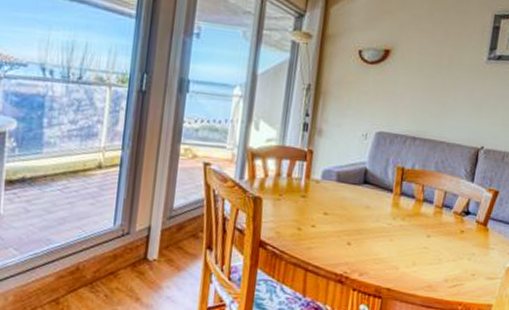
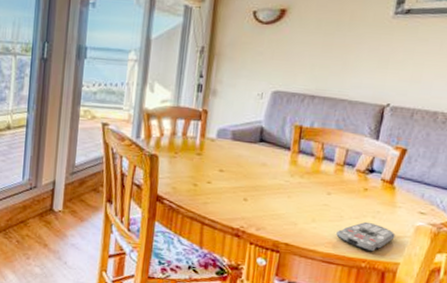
remote control: none [435,264,489,295] -> present [336,221,396,252]

